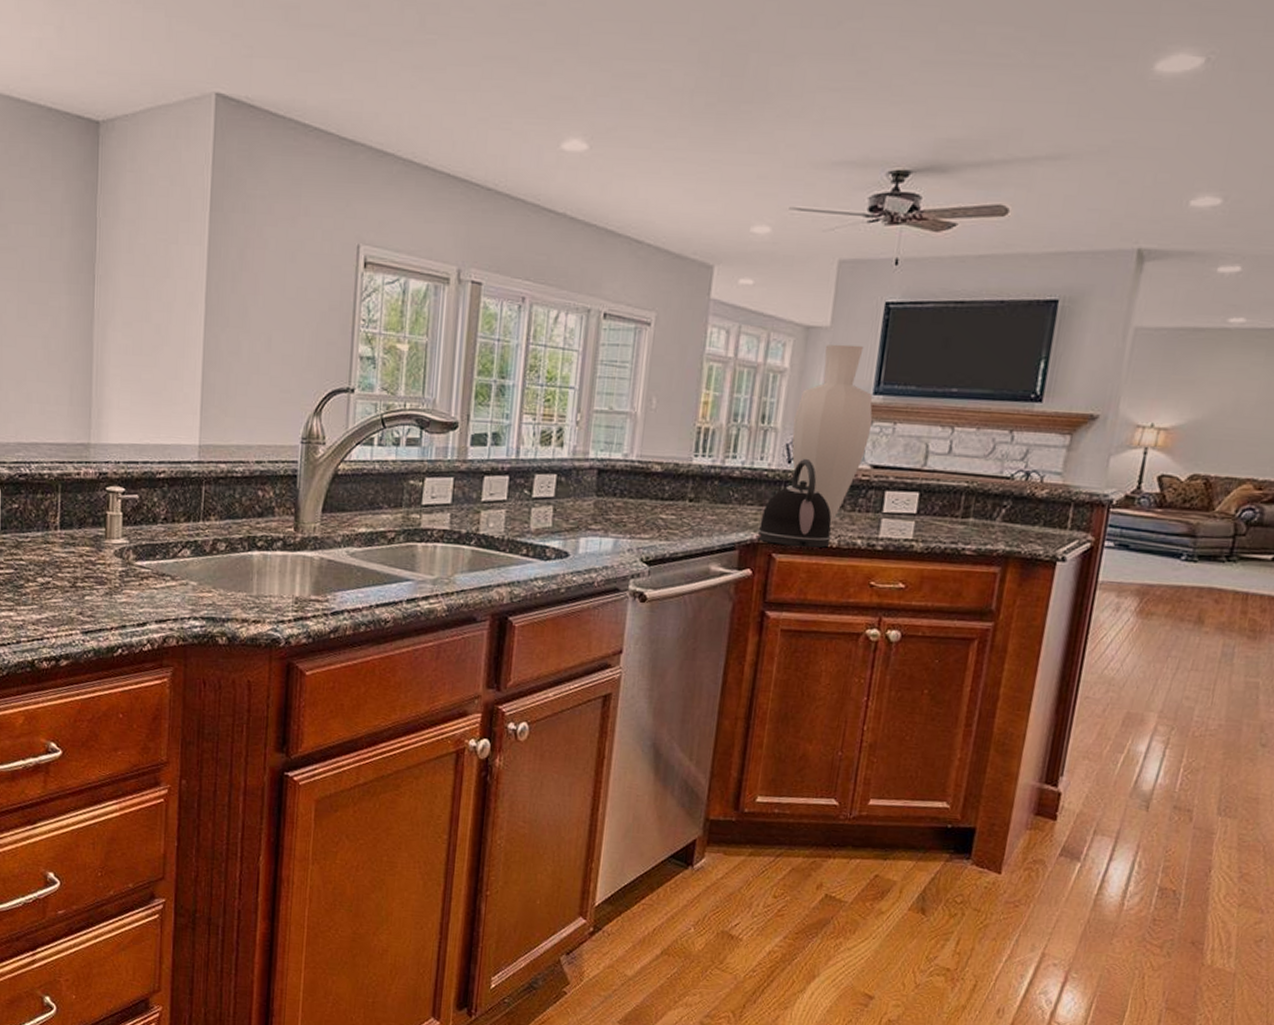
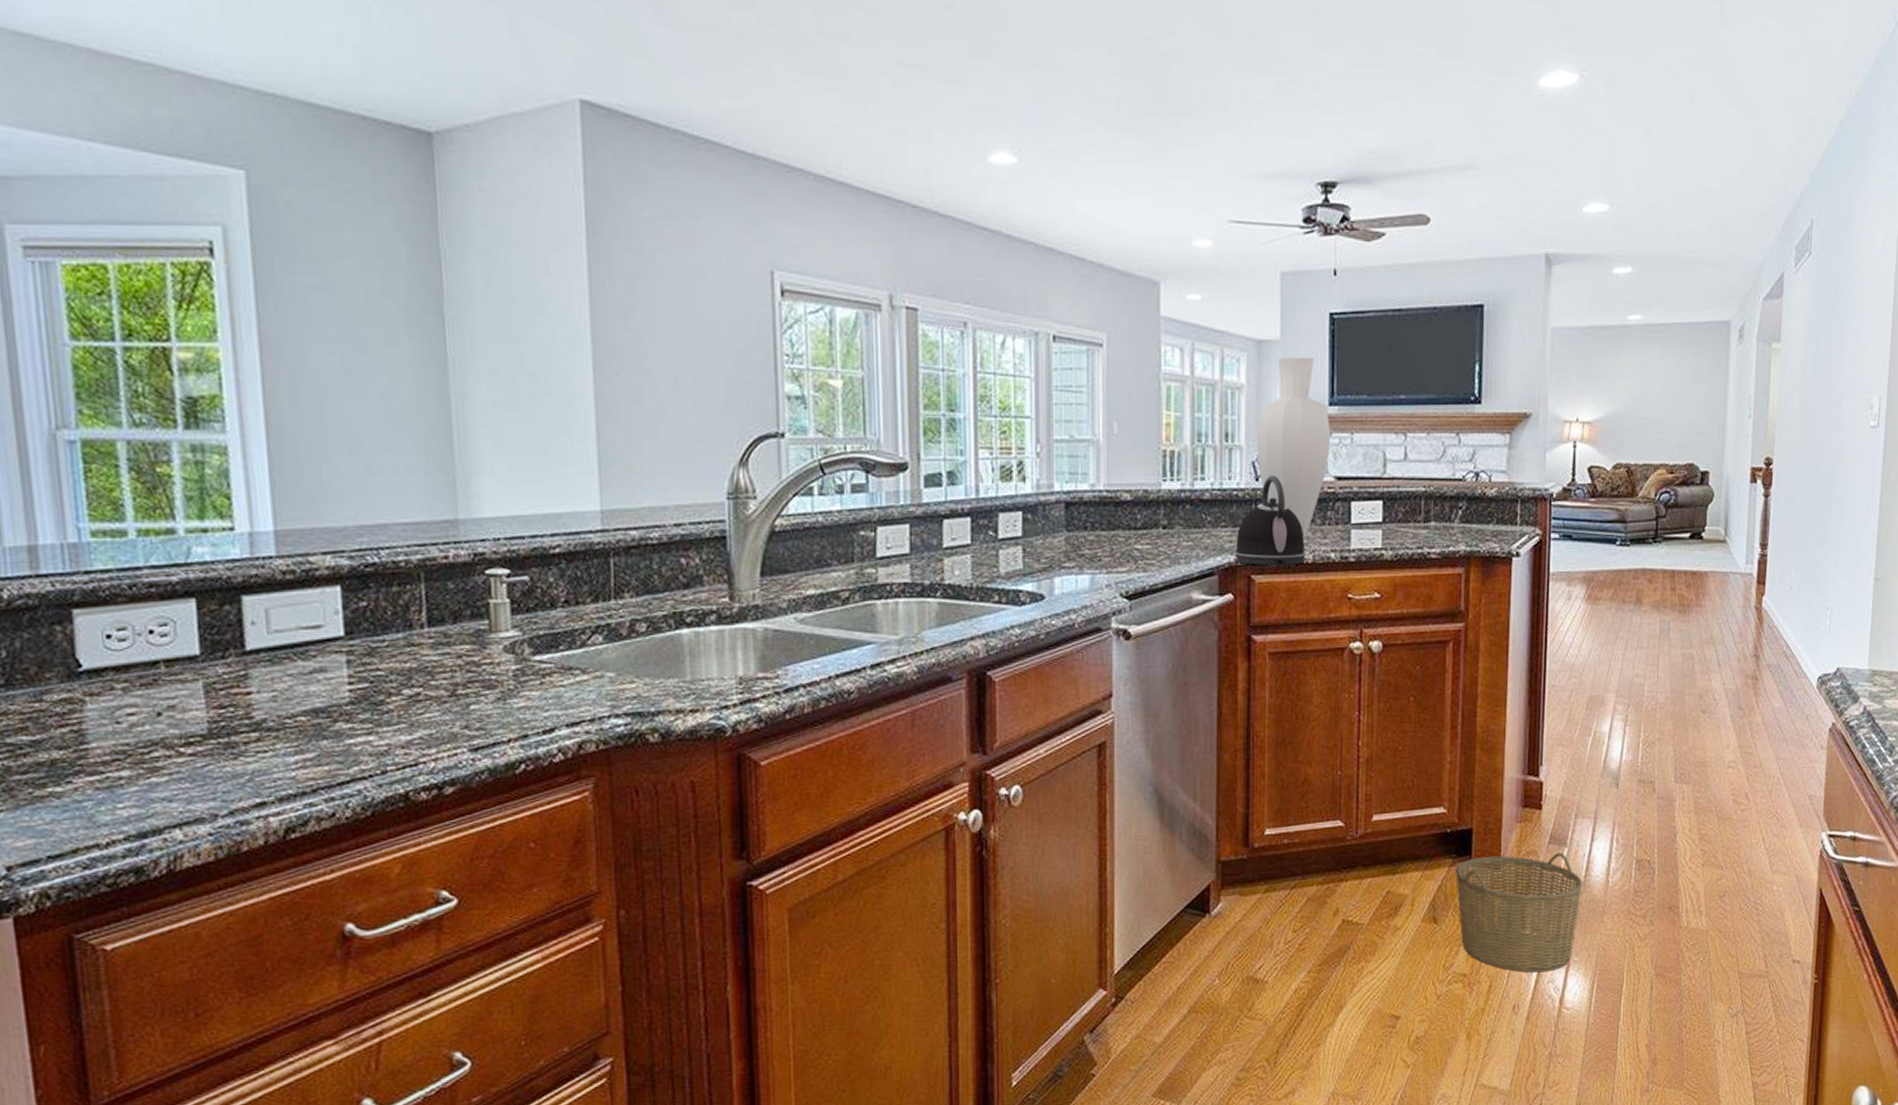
basket: none [949,857,1094,983] -> present [1456,853,1583,973]

